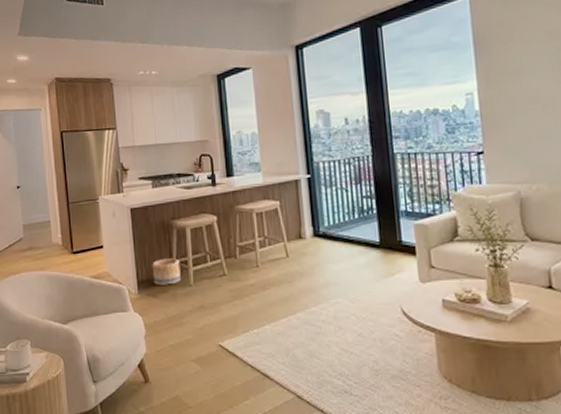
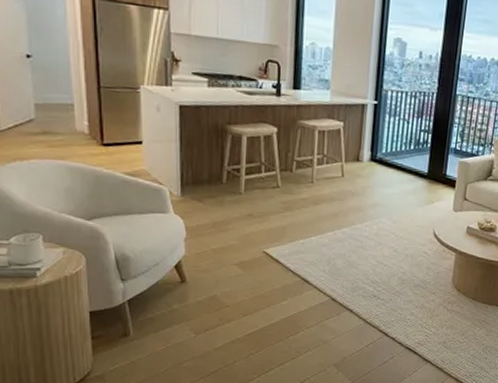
basket: present [152,258,181,285] -> none [199,163,231,191]

